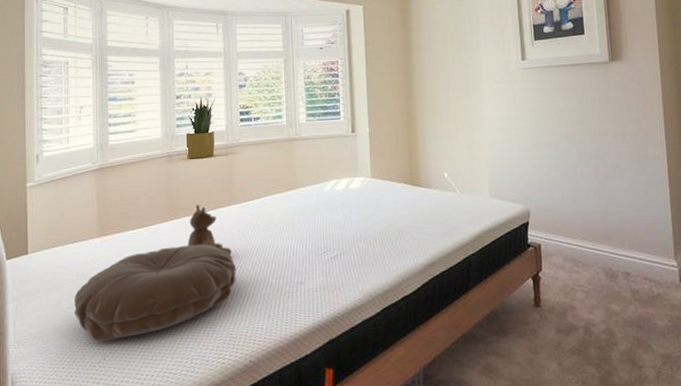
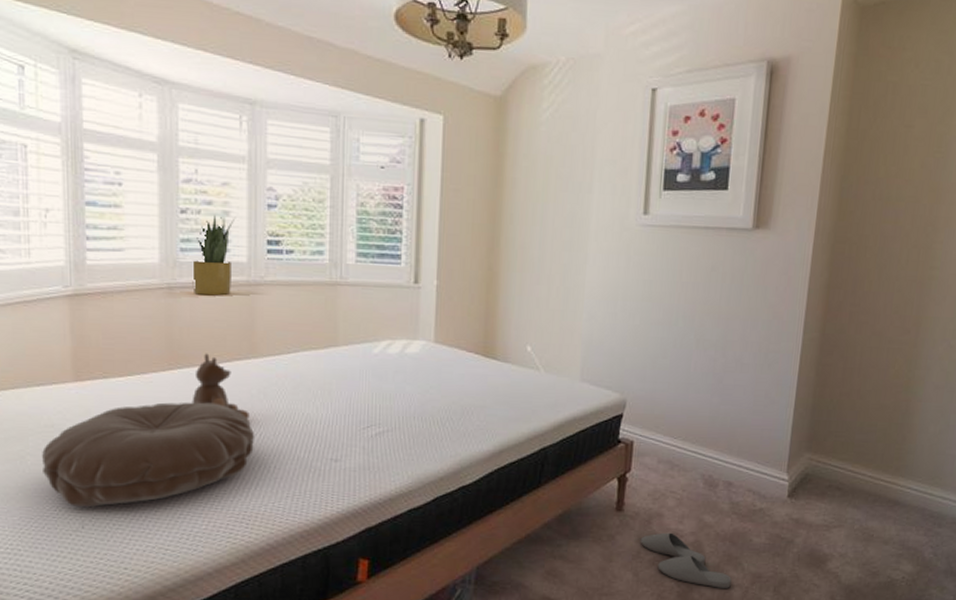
slippers: none [559,322,645,372] -> present [640,532,732,589]

